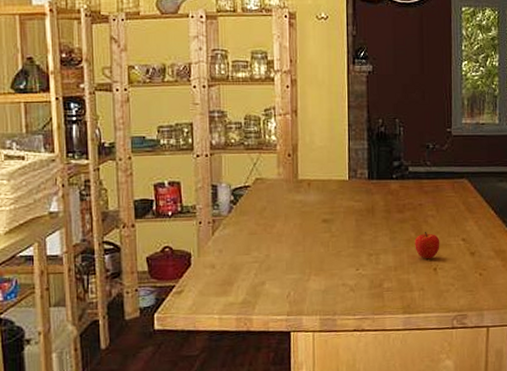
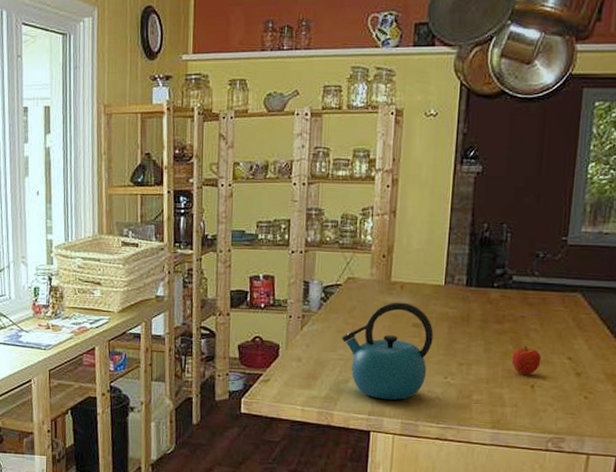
kettle: none [254,199,343,298] -> present [341,302,434,400]

